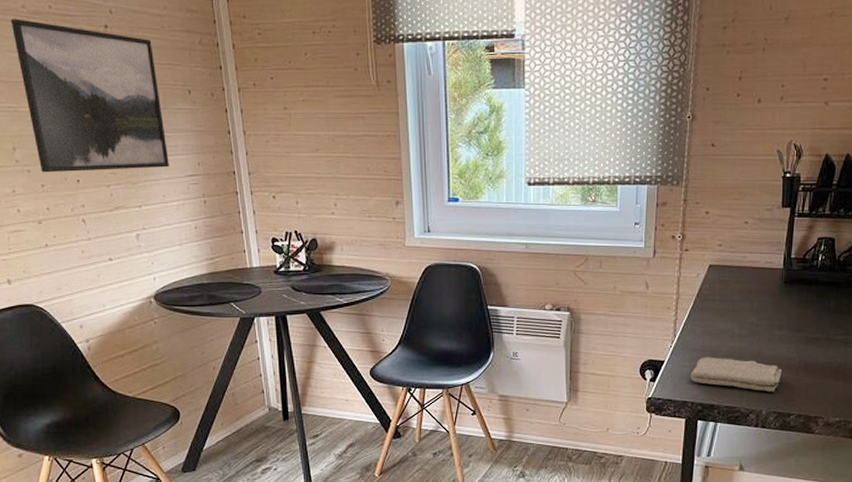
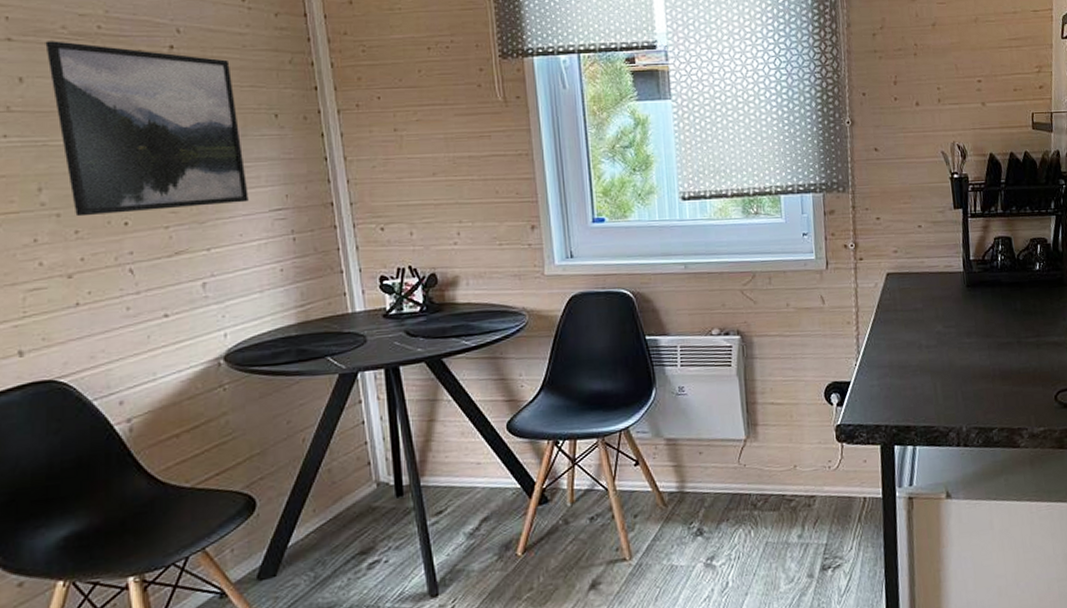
washcloth: present [691,357,782,392] -> none [880,372,978,406]

